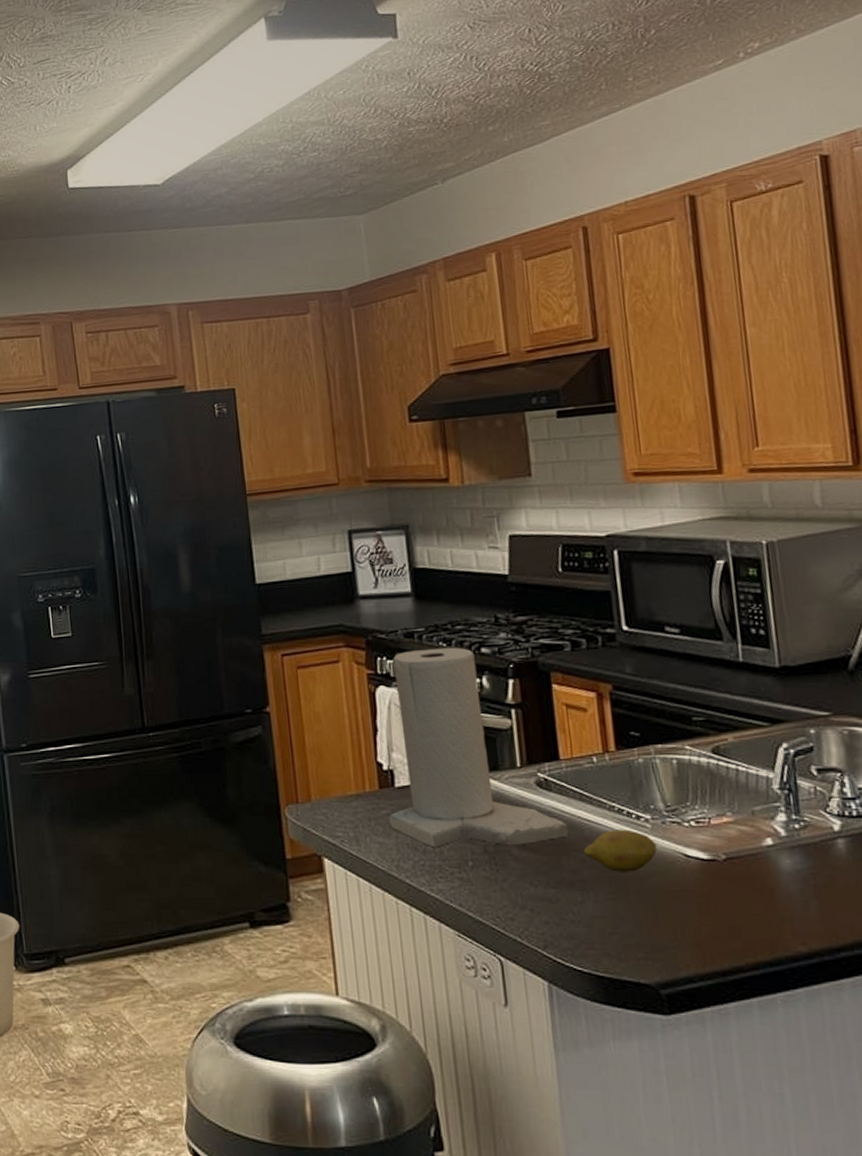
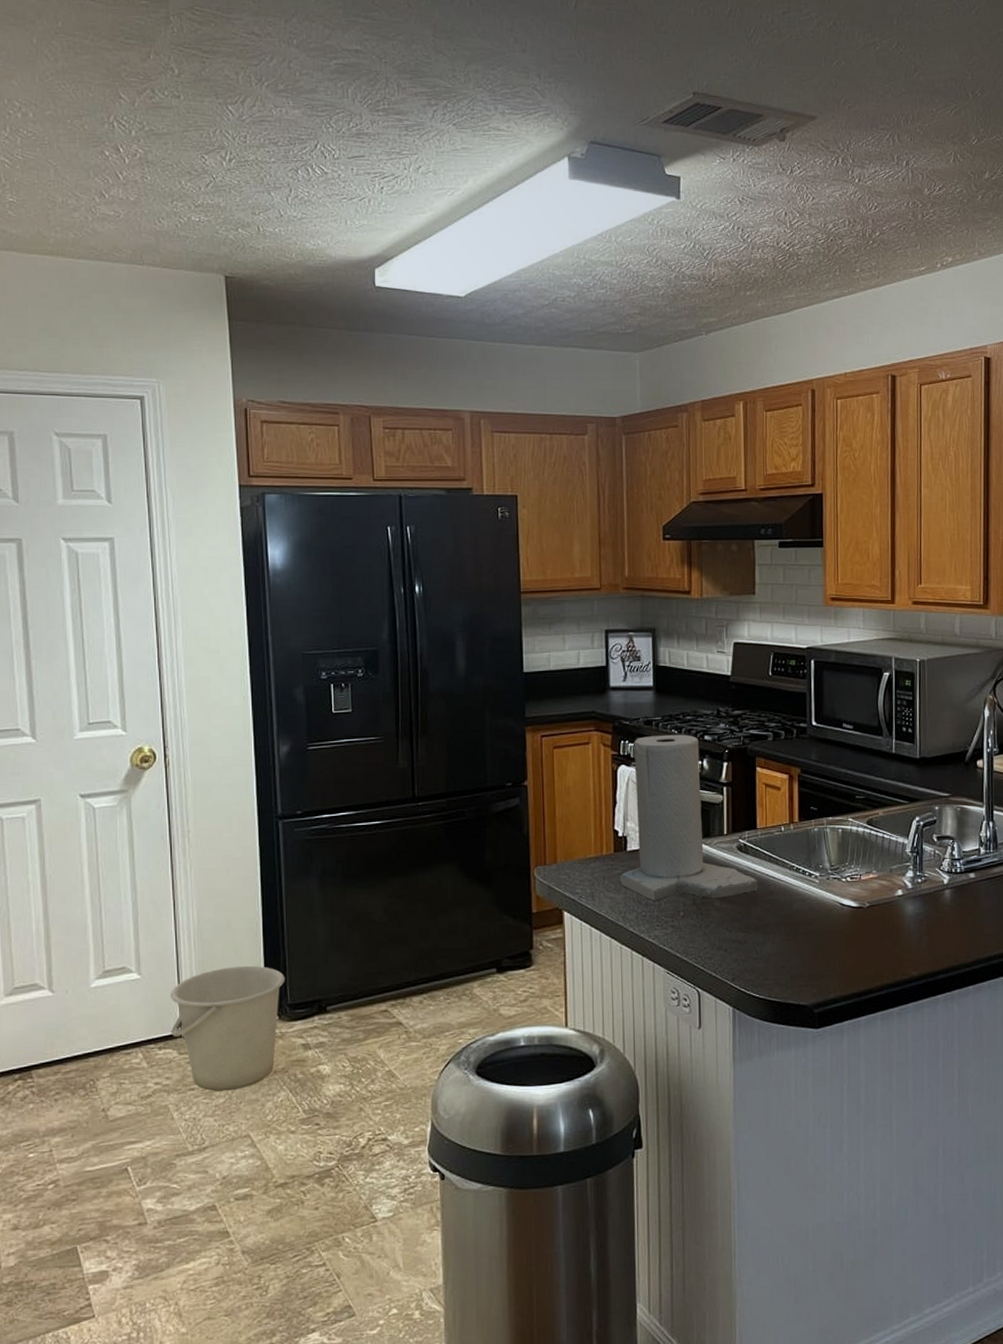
fruit: present [583,829,657,872] -> none [768,884,821,918]

